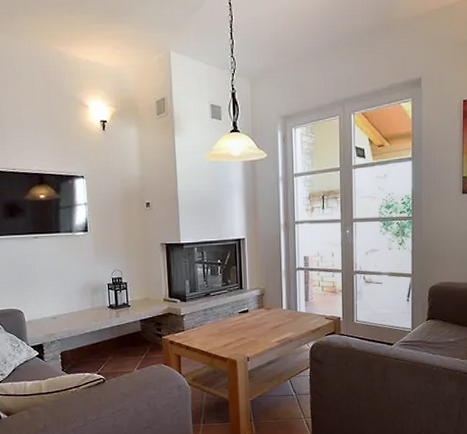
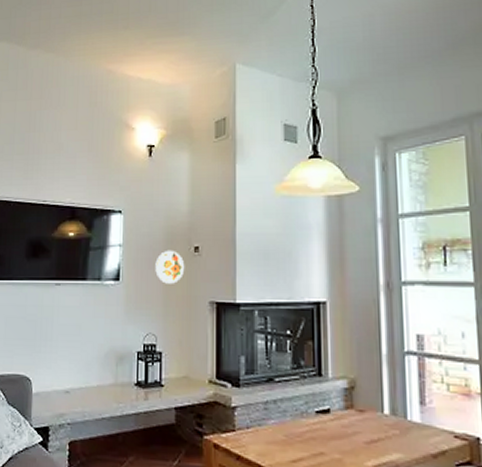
decorative plate: none [116,206,140,232] -> present [155,250,185,284]

